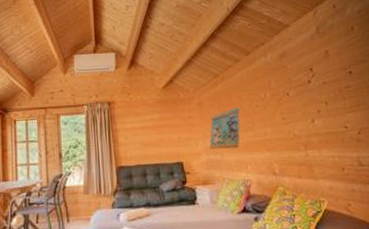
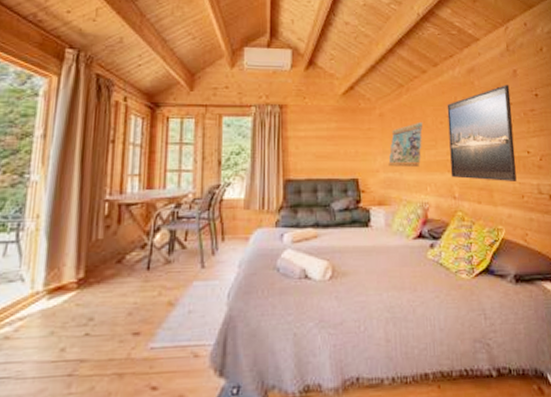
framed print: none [261,65,336,157] -> present [447,85,517,181]

